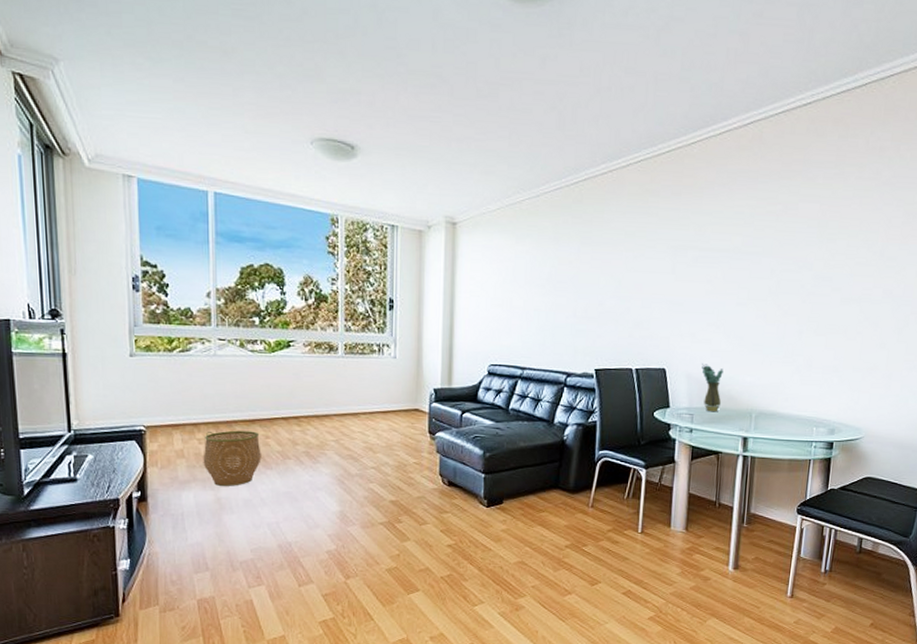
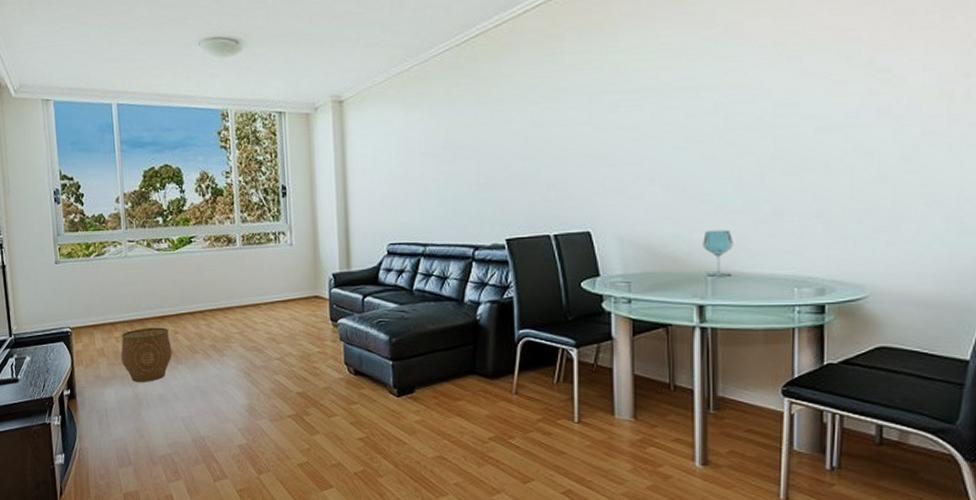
vase: present [702,364,724,412] -> none [636,222,666,278]
wine glass: none [751,375,774,415] -> present [703,230,734,277]

